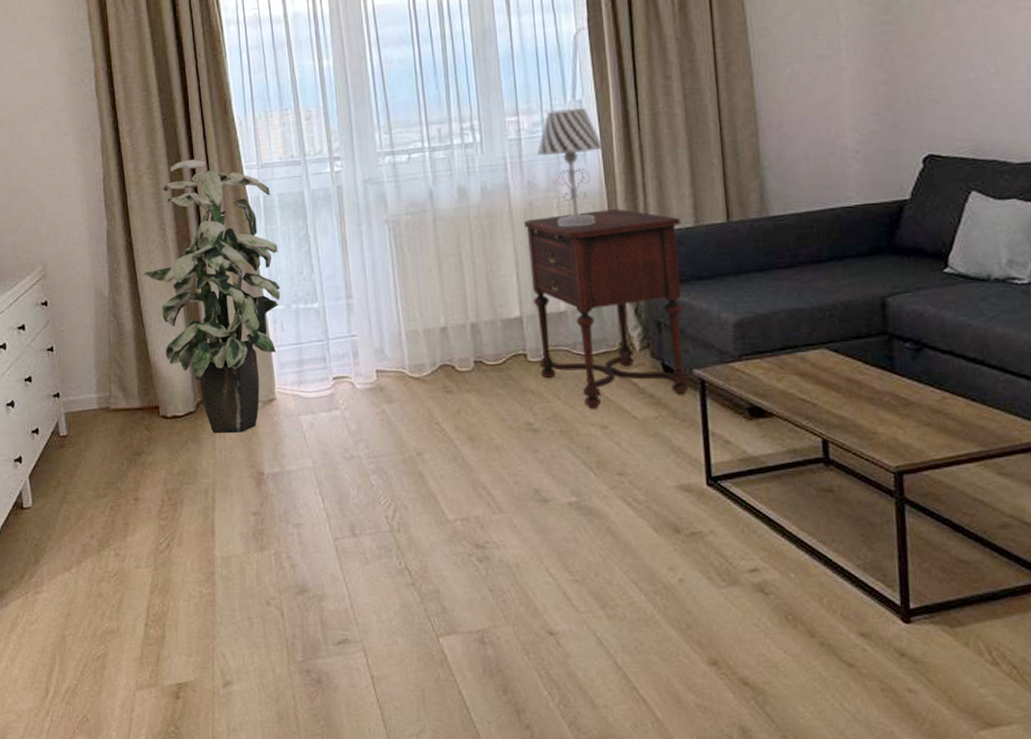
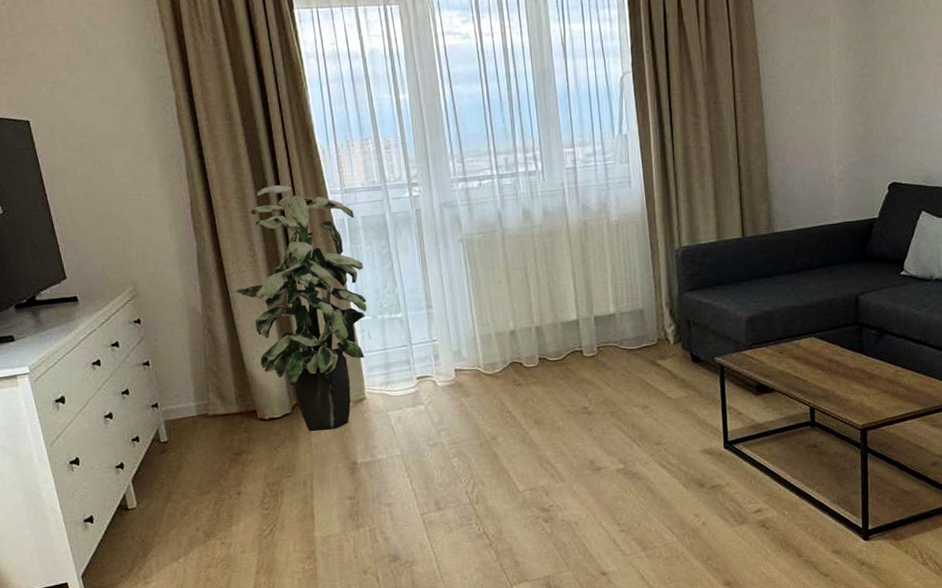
side table: present [524,209,689,409] -> none [580,227,711,393]
table lamp: present [538,108,603,228] -> none [590,141,645,244]

